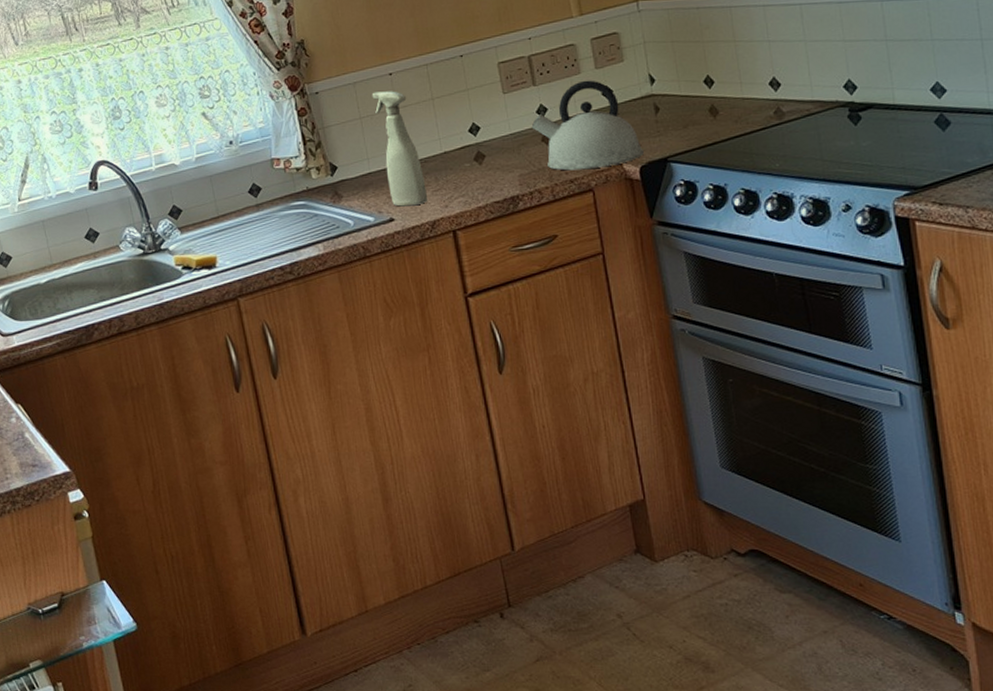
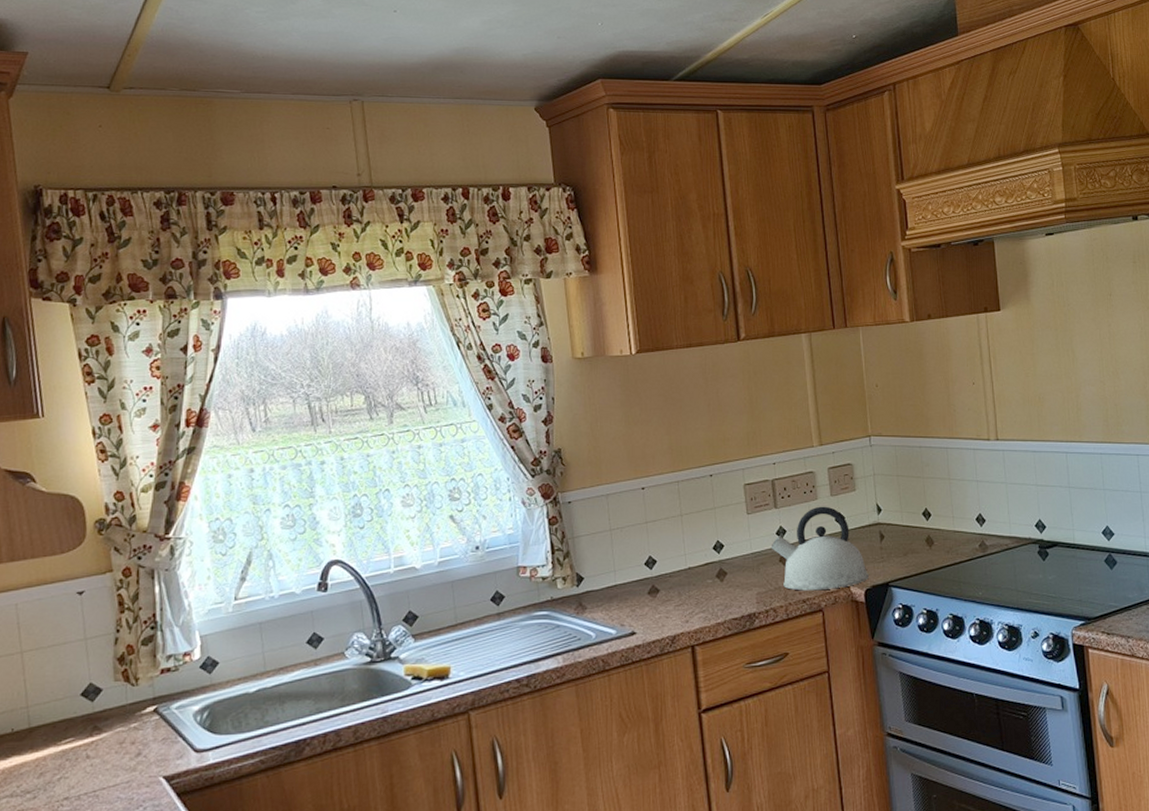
spray bottle: present [372,91,428,207] -> none [623,505,670,620]

